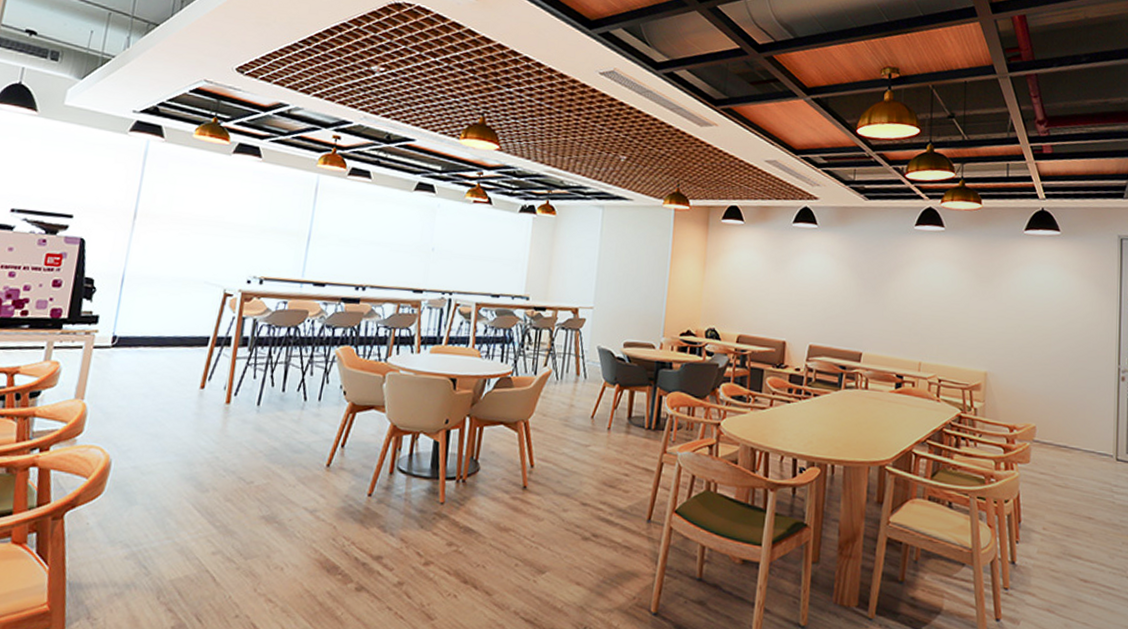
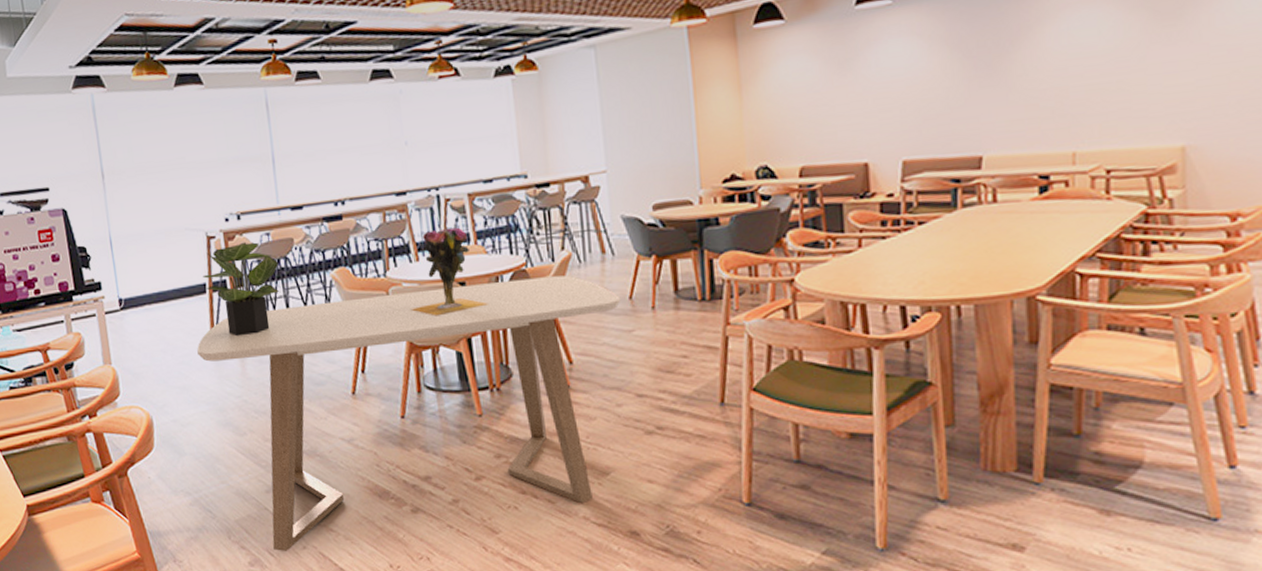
dining table: none [181,373,585,620] -> present [197,275,621,552]
potted plant: none [208,305,289,394] -> present [203,242,280,337]
vase: none [402,328,472,406] -> present [411,227,488,316]

